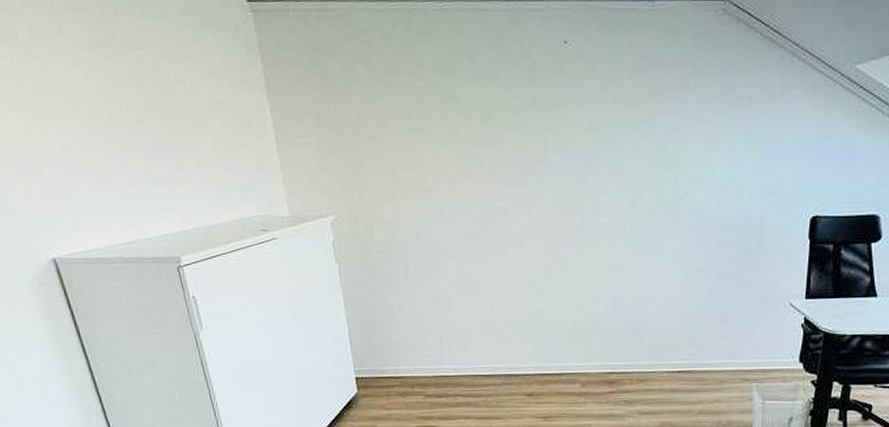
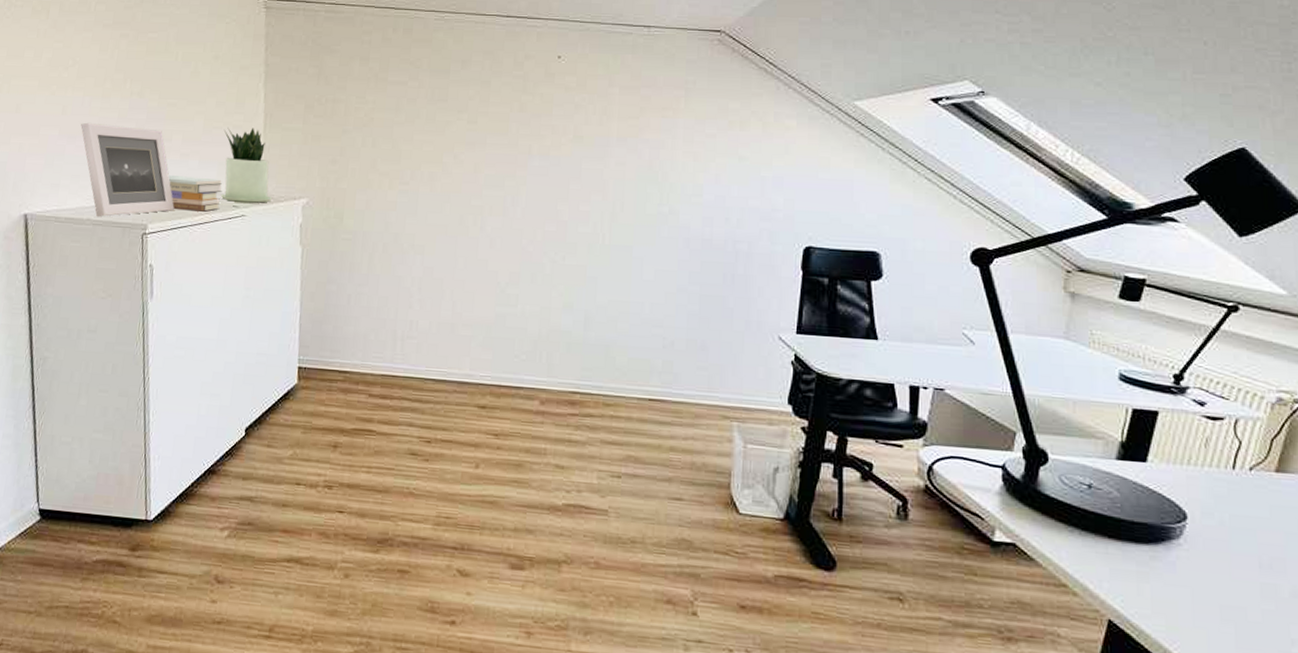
picture frame: none [86,156,204,255] -> present [81,122,175,217]
books: none [190,204,250,239] -> present [168,175,222,212]
planter: none [236,146,300,226] -> present [220,127,273,203]

